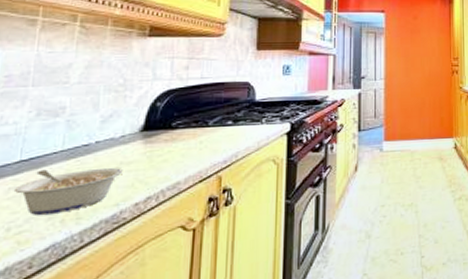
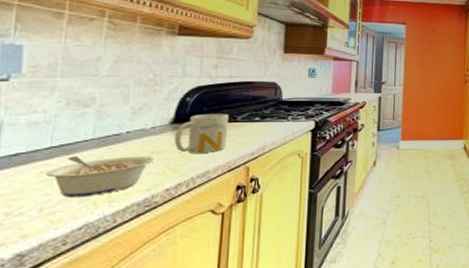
mug: none [143,118,200,164] -> present [174,113,229,154]

